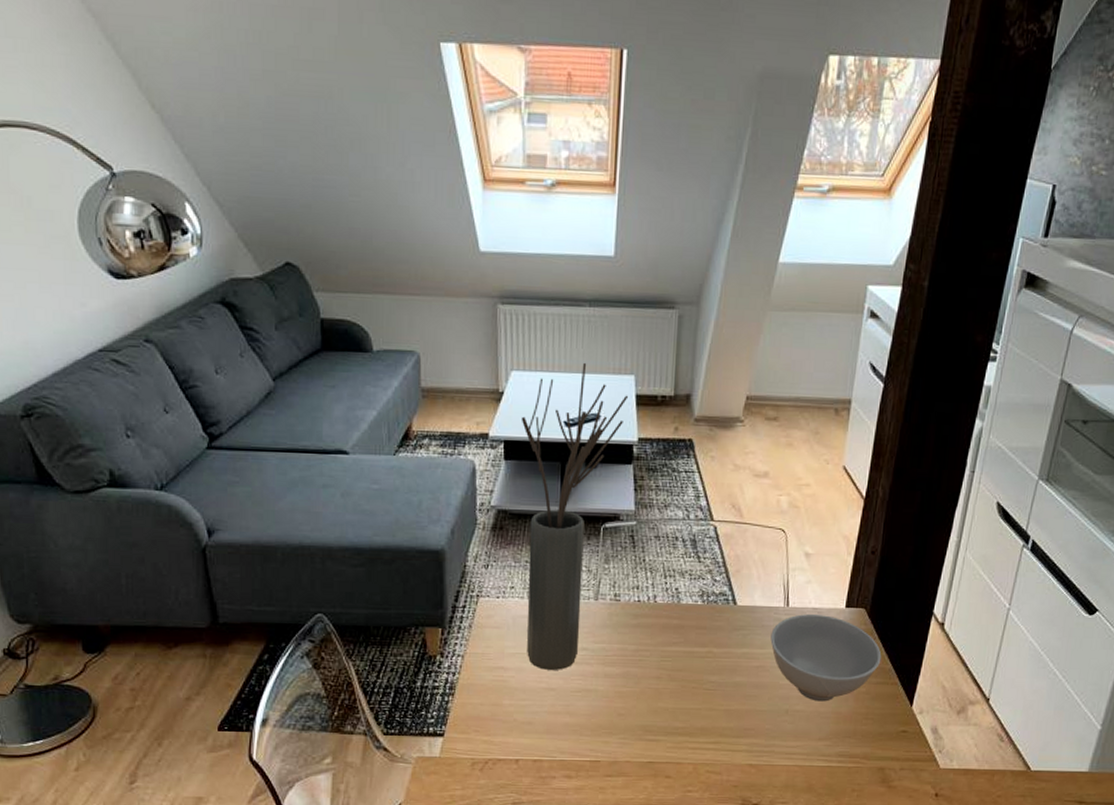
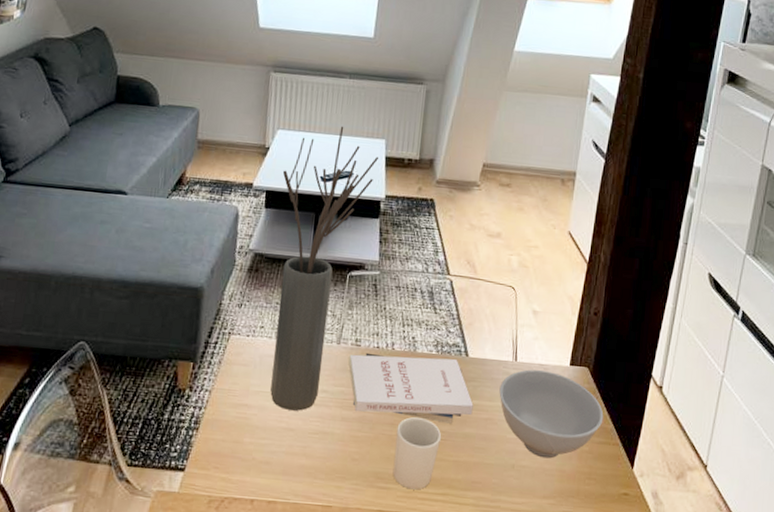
books: none [608,607,744,674] -> present [348,352,473,424]
mug: none [661,670,711,740] -> present [392,417,442,490]

